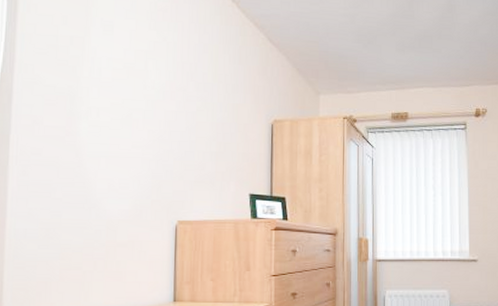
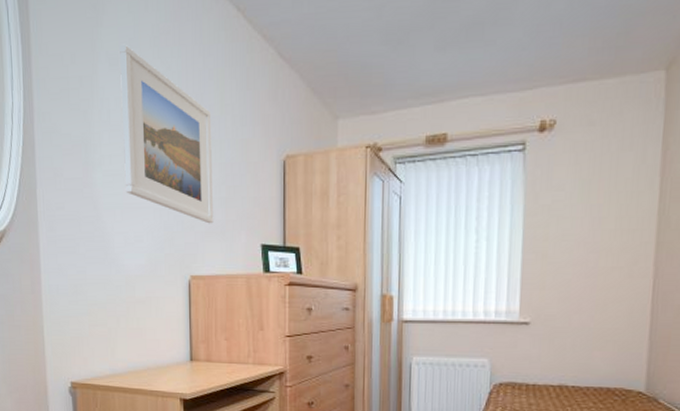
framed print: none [112,14,205,175] -> present [120,44,214,224]

